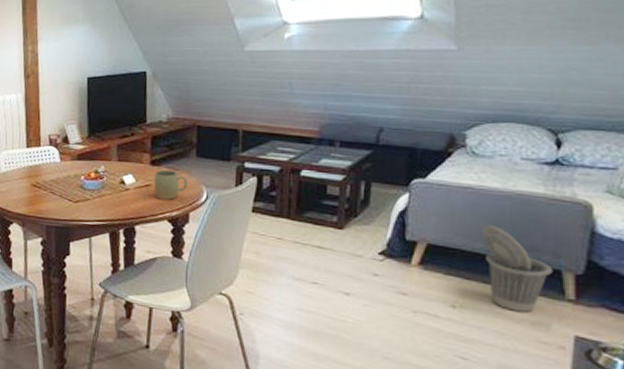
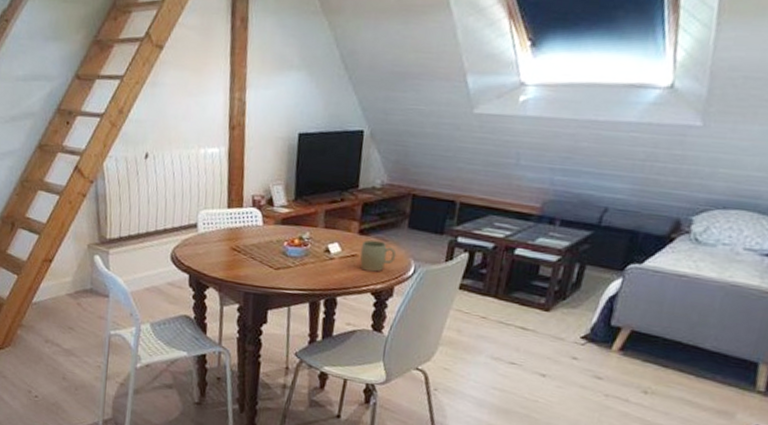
laundry basket: present [481,225,553,312] -> none [683,315,751,402]

